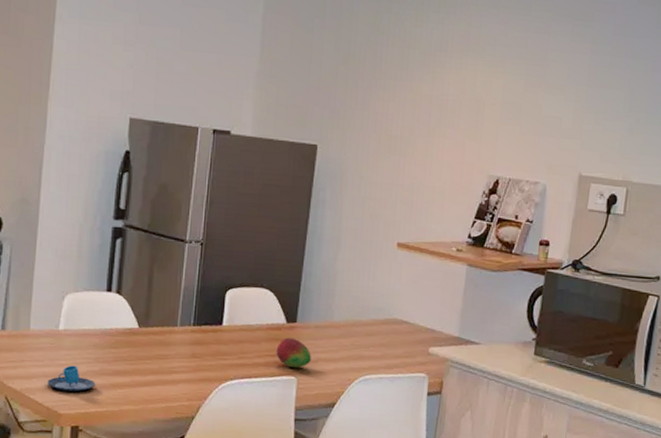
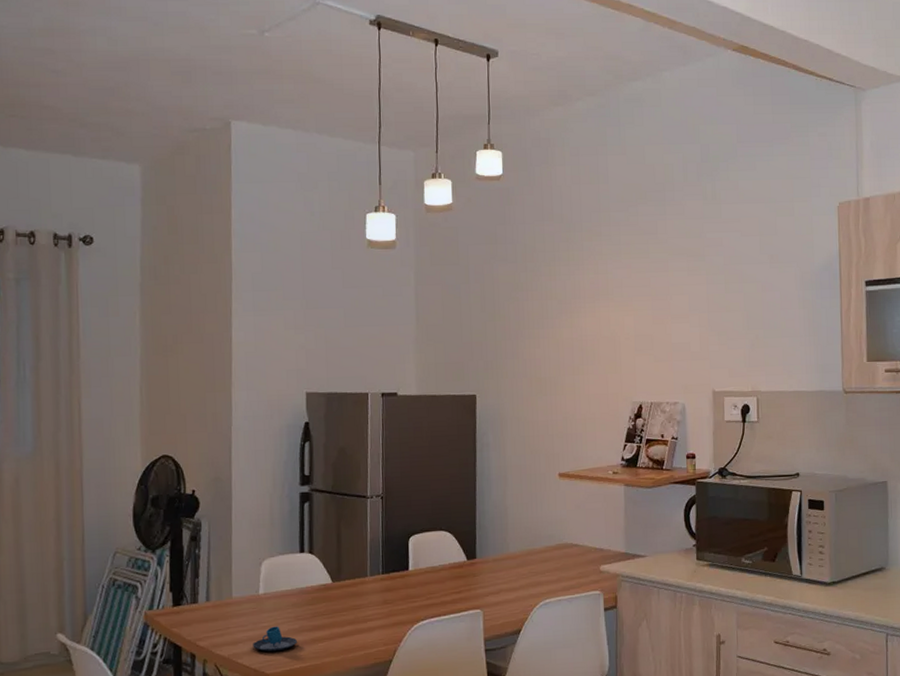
fruit: present [276,337,311,368] -> none [460,573,493,601]

